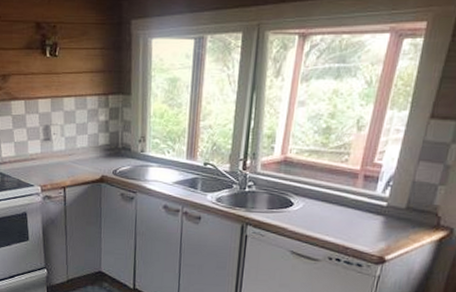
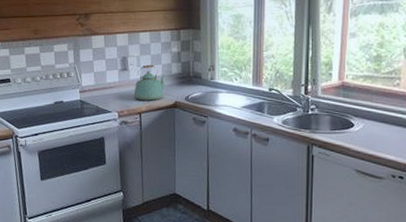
kettle: none [57,134,92,174] -> present [134,64,166,101]

